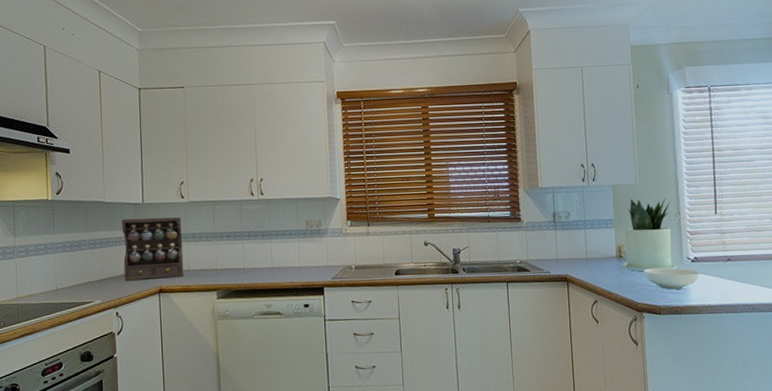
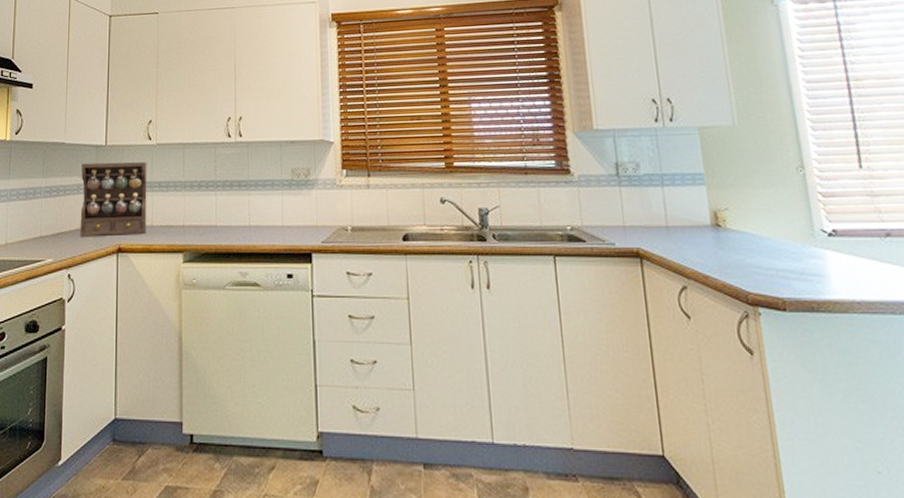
planter: present [621,197,677,272] -> none [719,144,806,248]
bowl: present [643,267,700,290] -> none [753,243,843,276]

